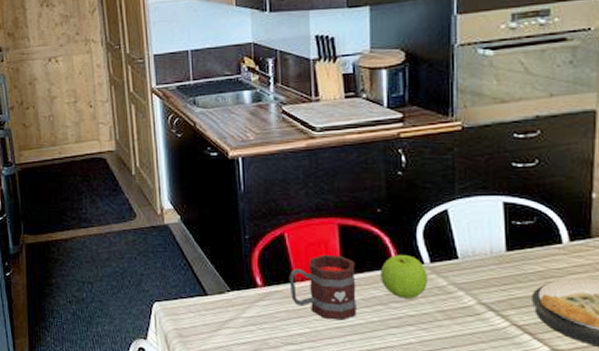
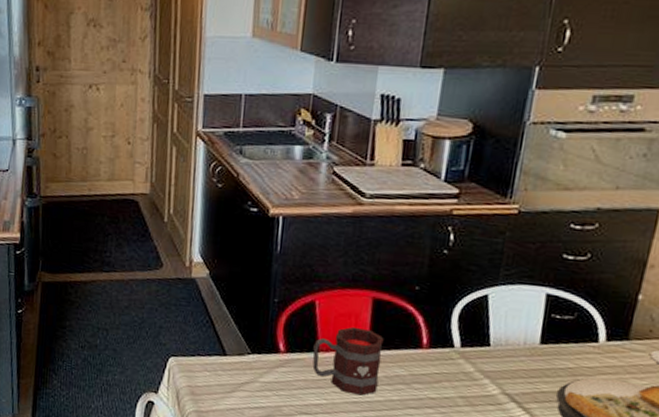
apple: present [381,255,428,299] -> none [407,335,456,382]

